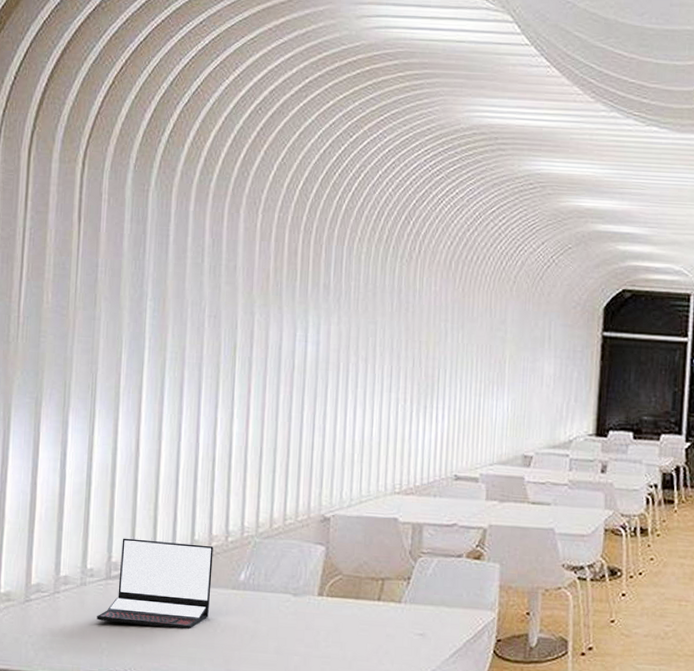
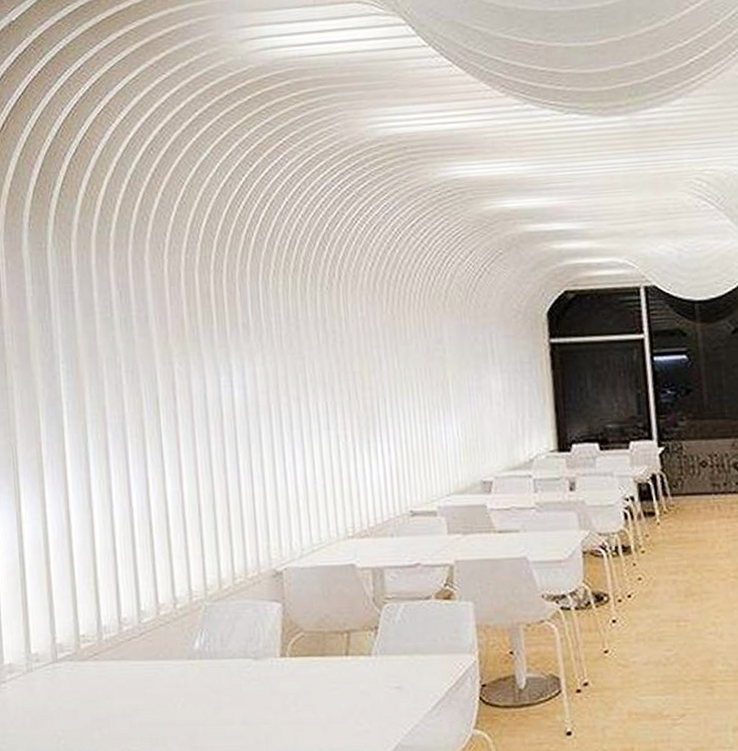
laptop: present [97,538,214,629] -> none [48,615,166,709]

